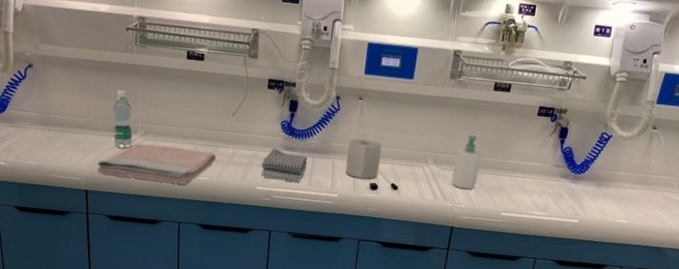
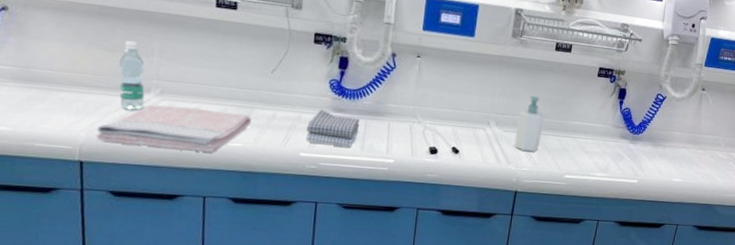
paper towel roll: present [345,139,382,179] -> none [402,99,442,143]

